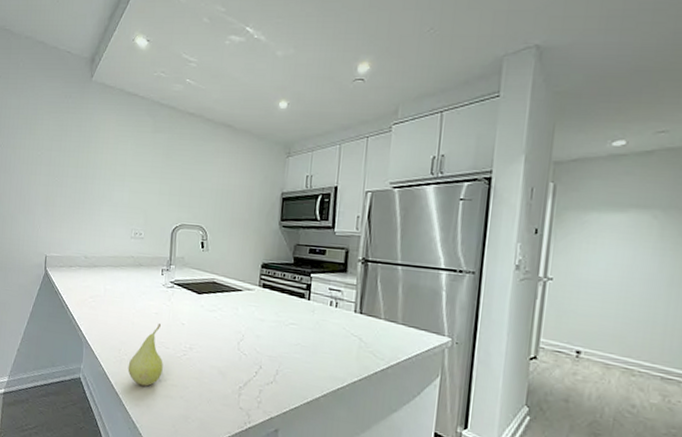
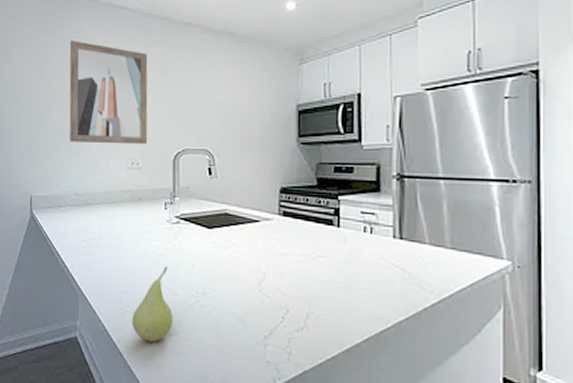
wall art: none [82,120,155,218] -> present [69,39,148,145]

